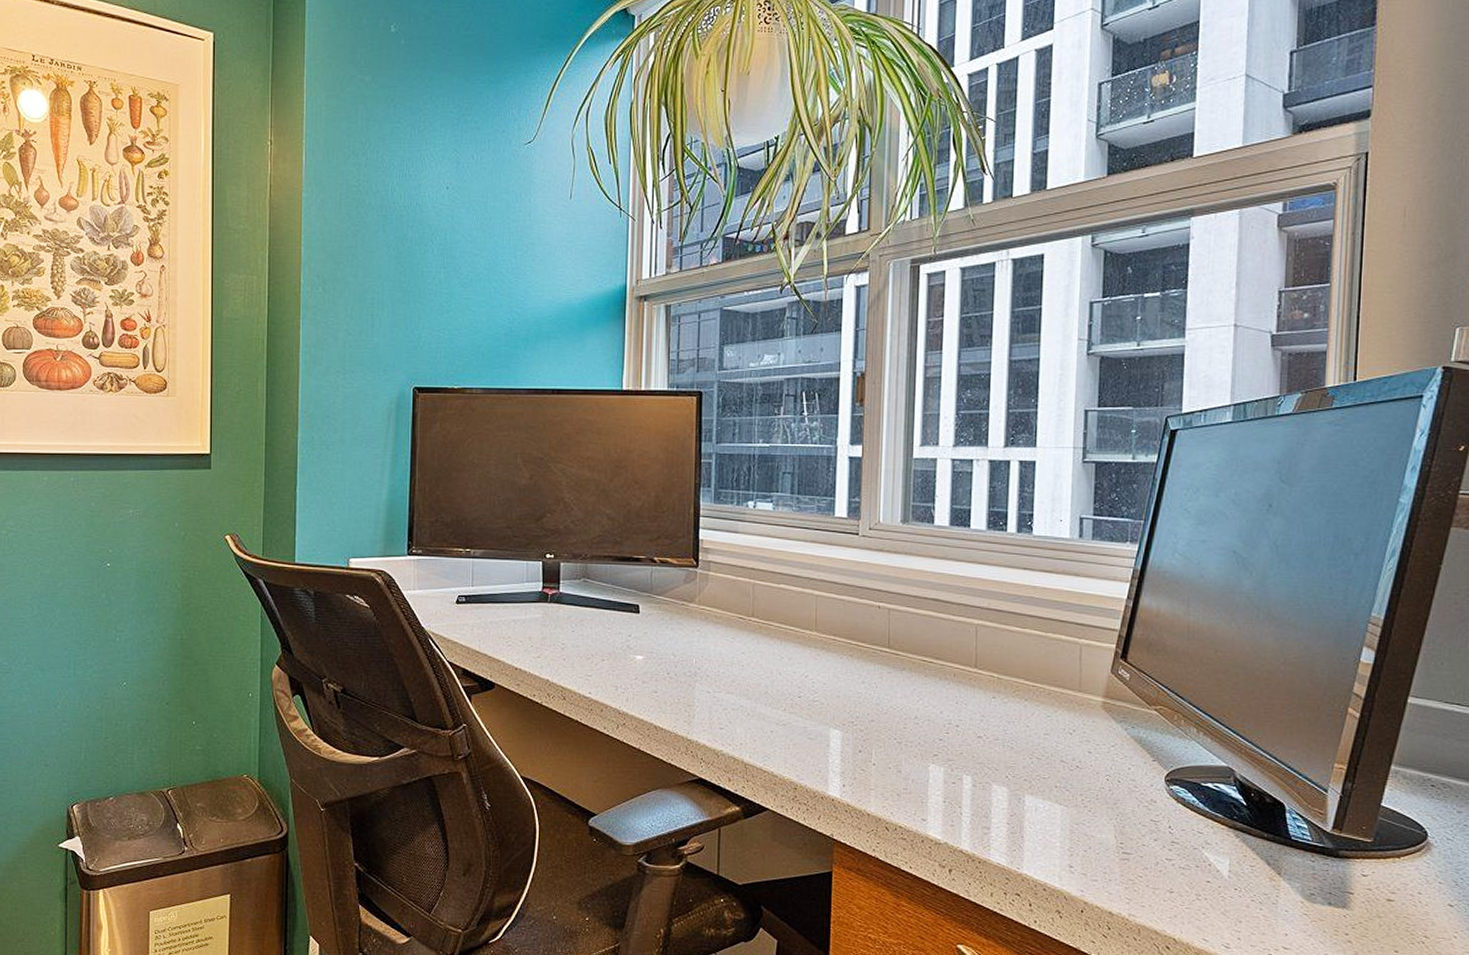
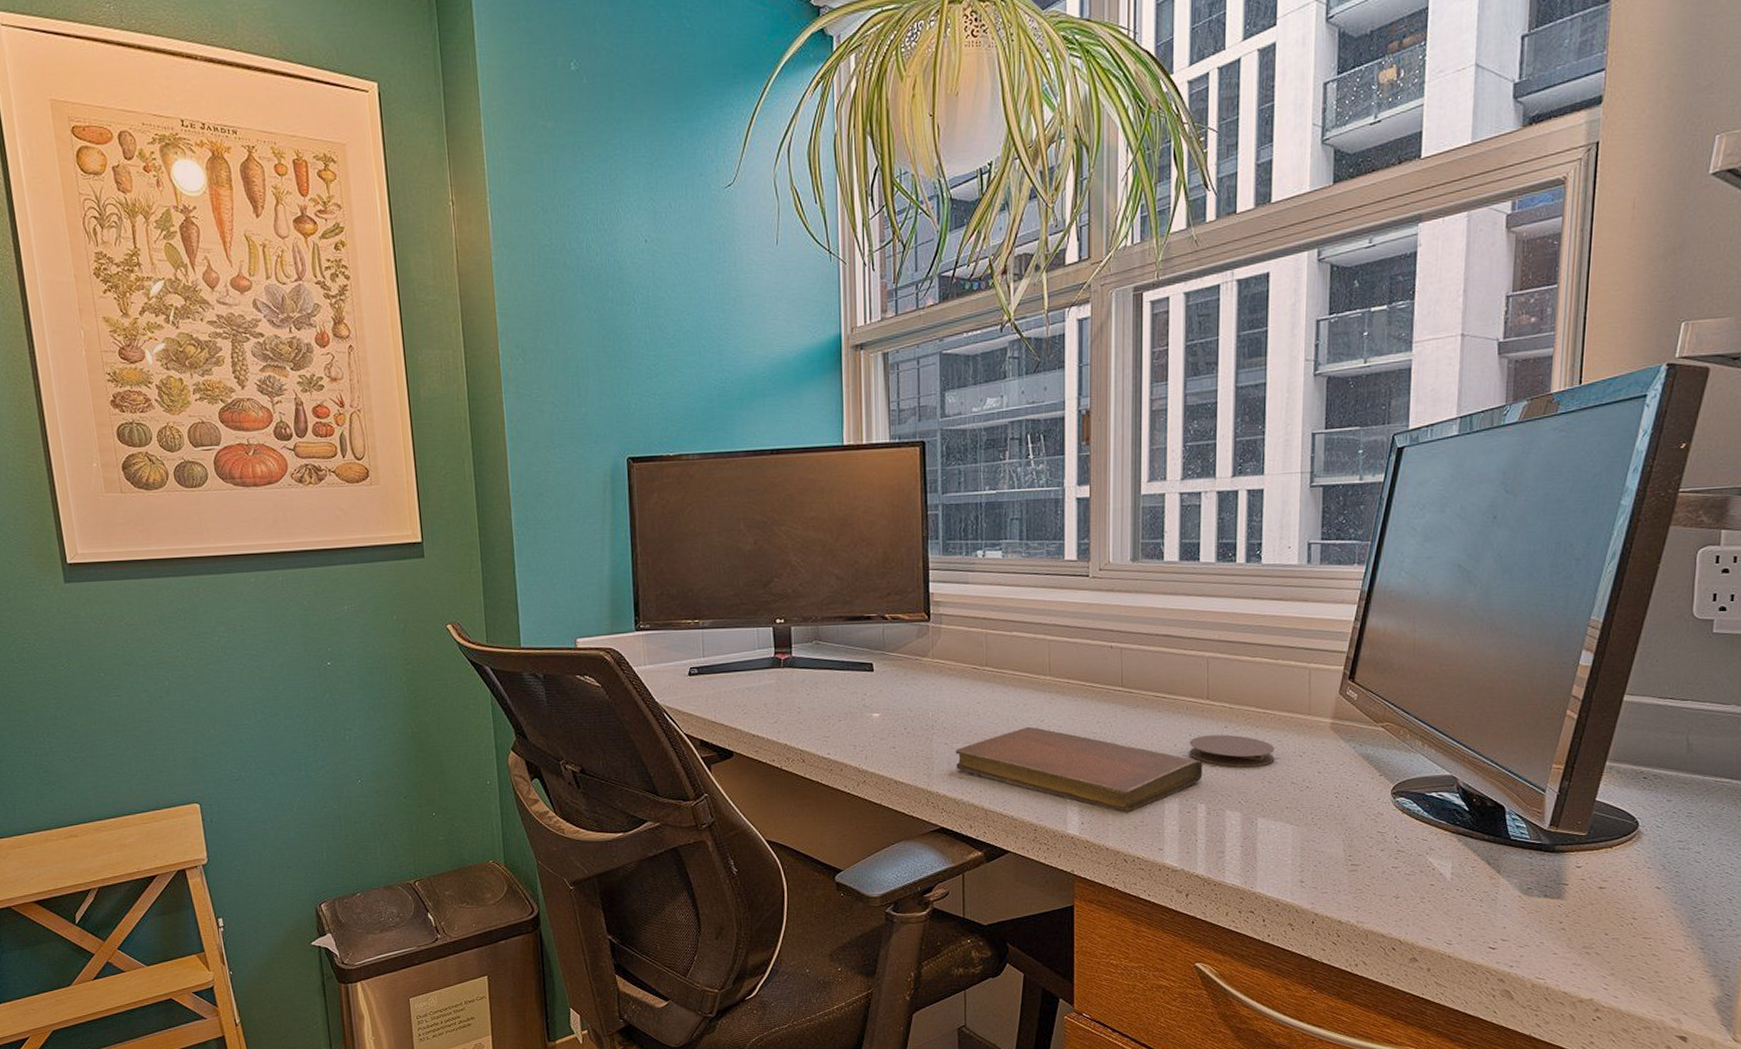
notebook: none [717,681,969,780] -> present [955,726,1203,814]
coaster: none [955,704,1044,742] -> present [1189,734,1275,768]

